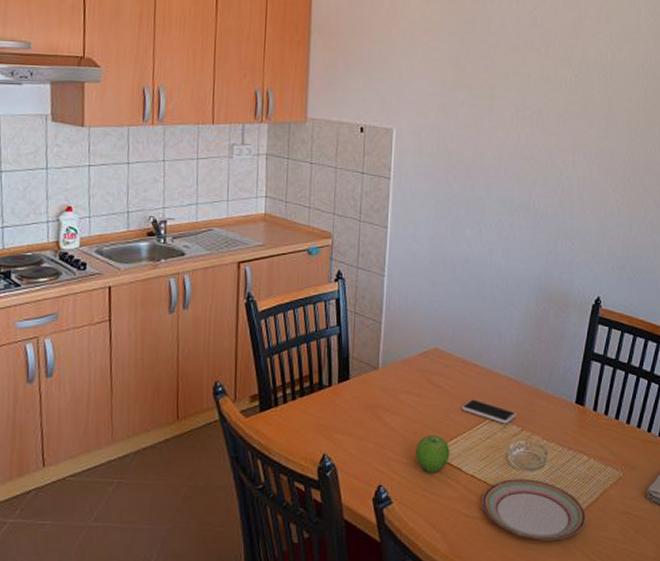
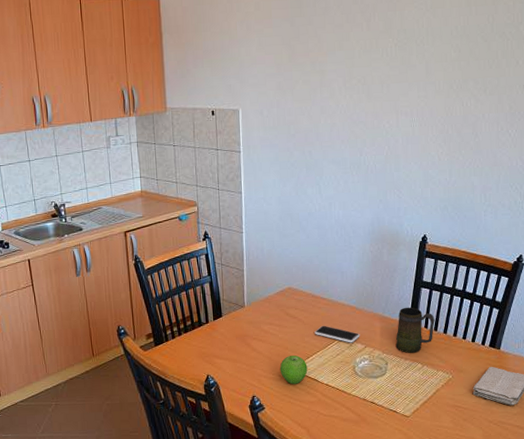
plate: present [482,479,585,540] -> none [336,384,422,431]
mug: none [558,383,606,441] -> present [395,307,435,353]

